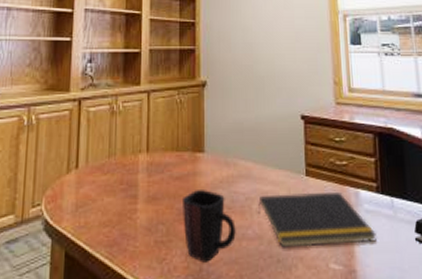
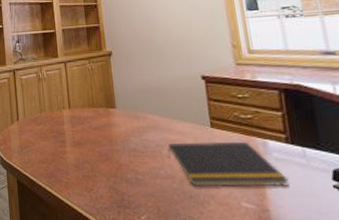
mug: present [183,190,236,263] -> none [102,138,150,194]

